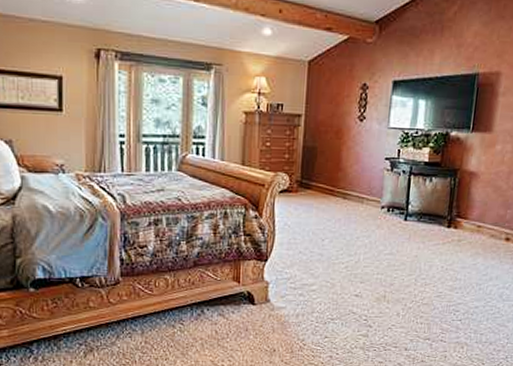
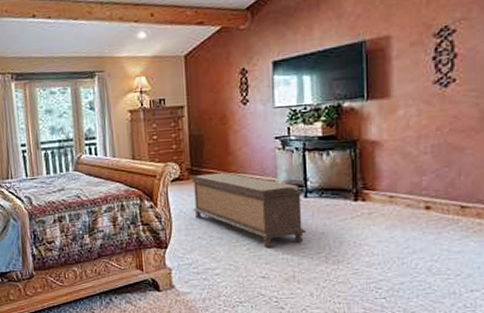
bench: none [297,187,406,267] -> present [191,172,307,247]

